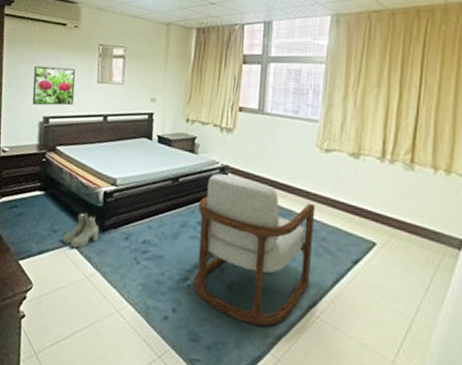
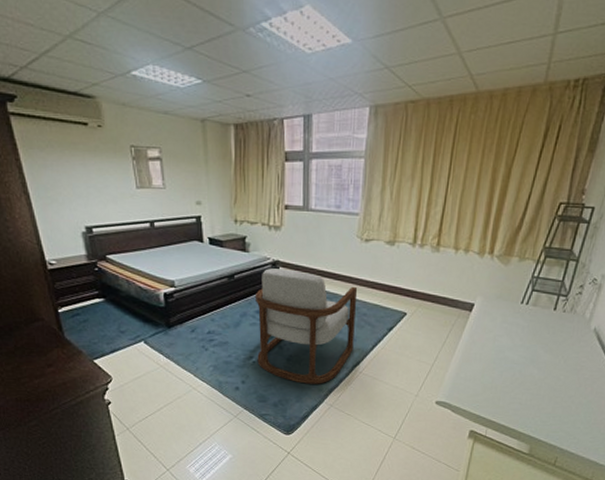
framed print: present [32,65,76,106] -> none [62,172,115,216]
boots: present [62,211,99,249] -> none [132,312,167,345]

